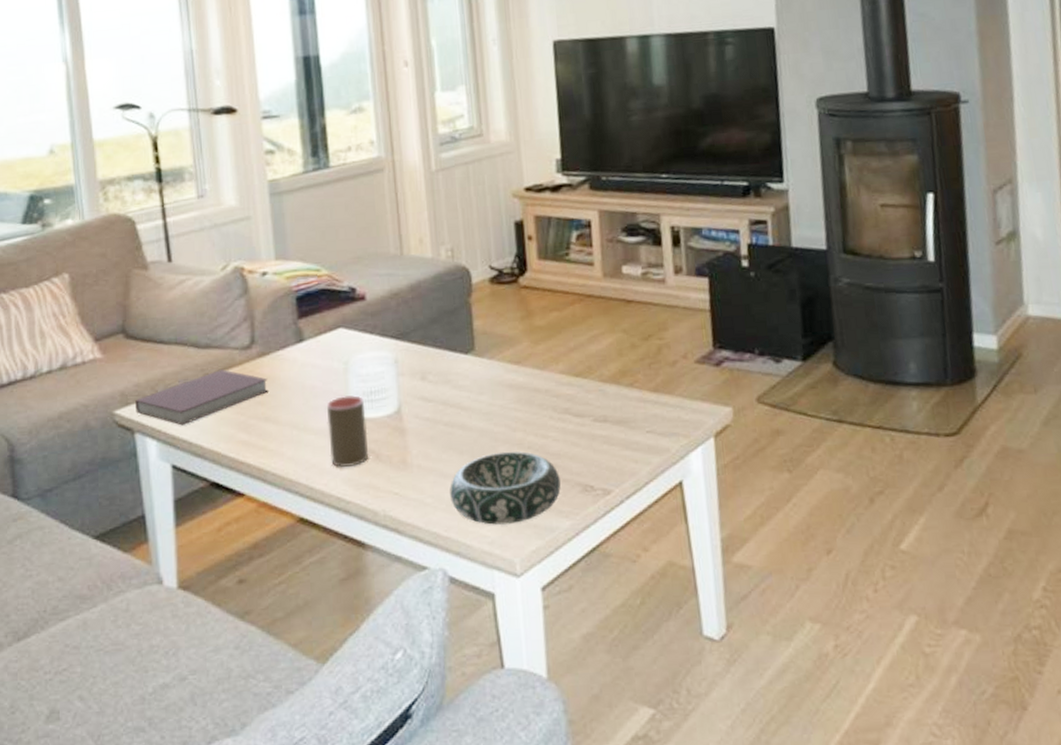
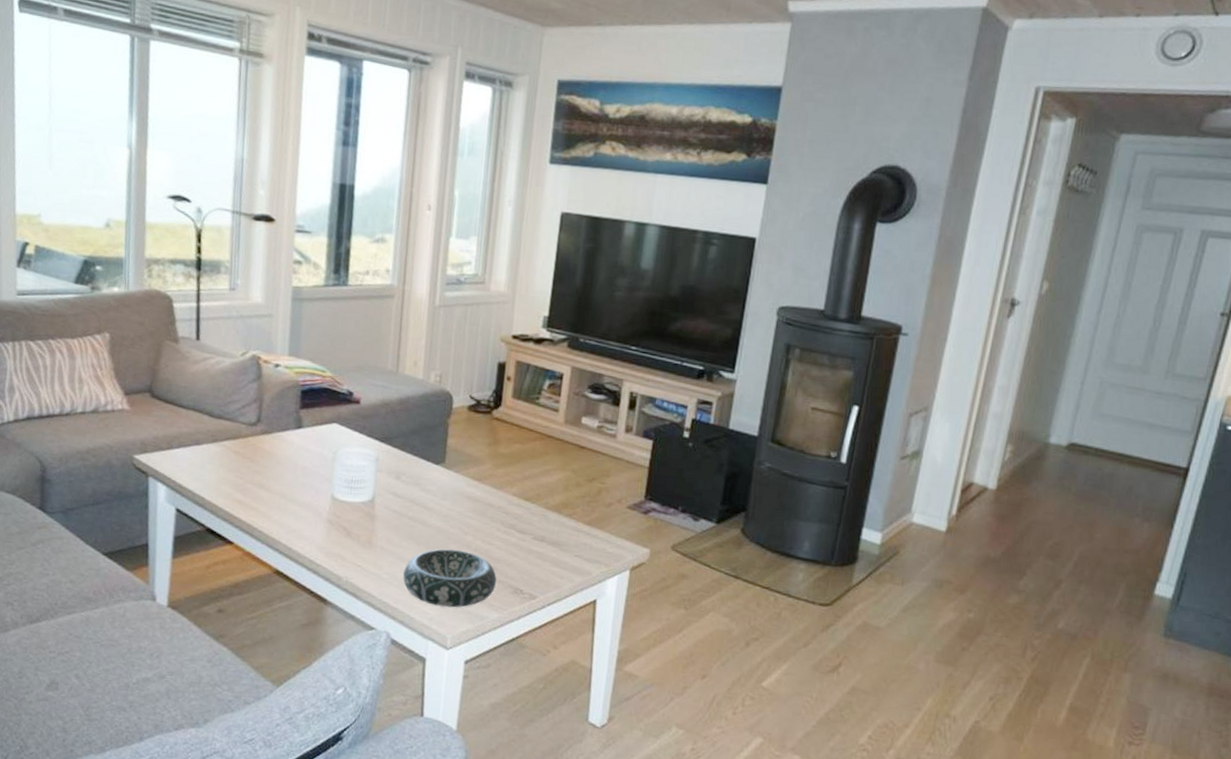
notebook: present [135,369,270,426] -> none [152,438,267,478]
cup: present [326,395,369,467] -> none [309,479,345,538]

